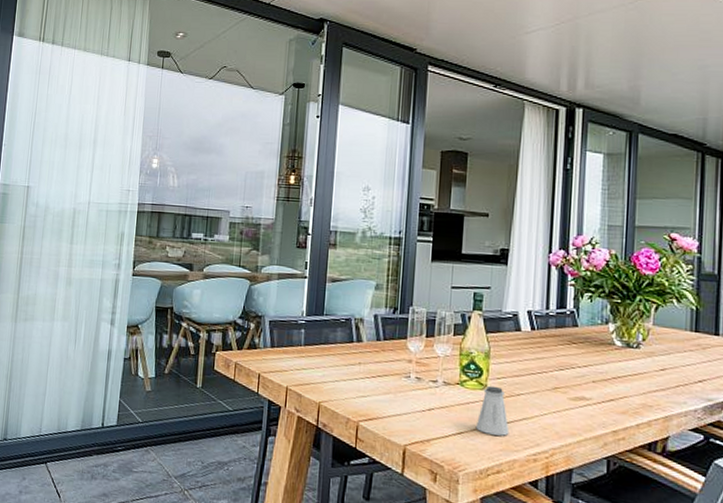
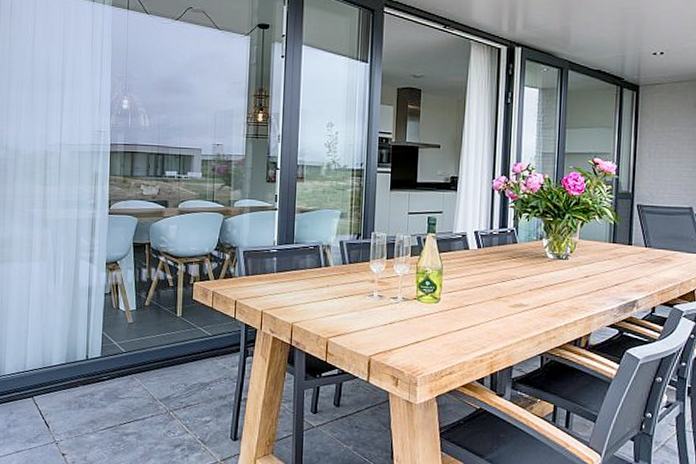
saltshaker: present [475,385,510,436] -> none [431,299,460,342]

